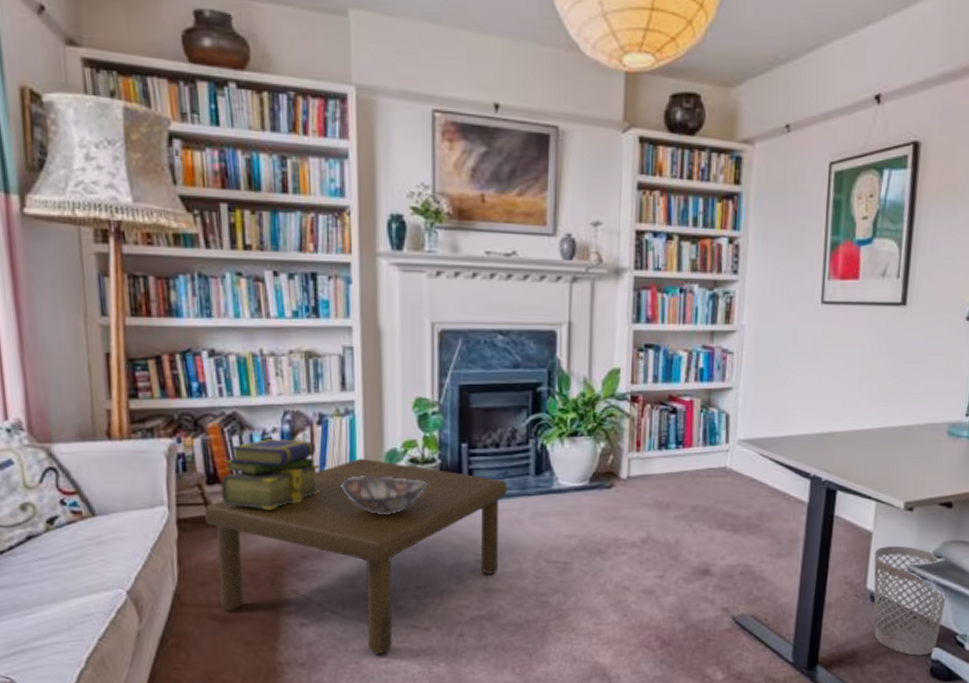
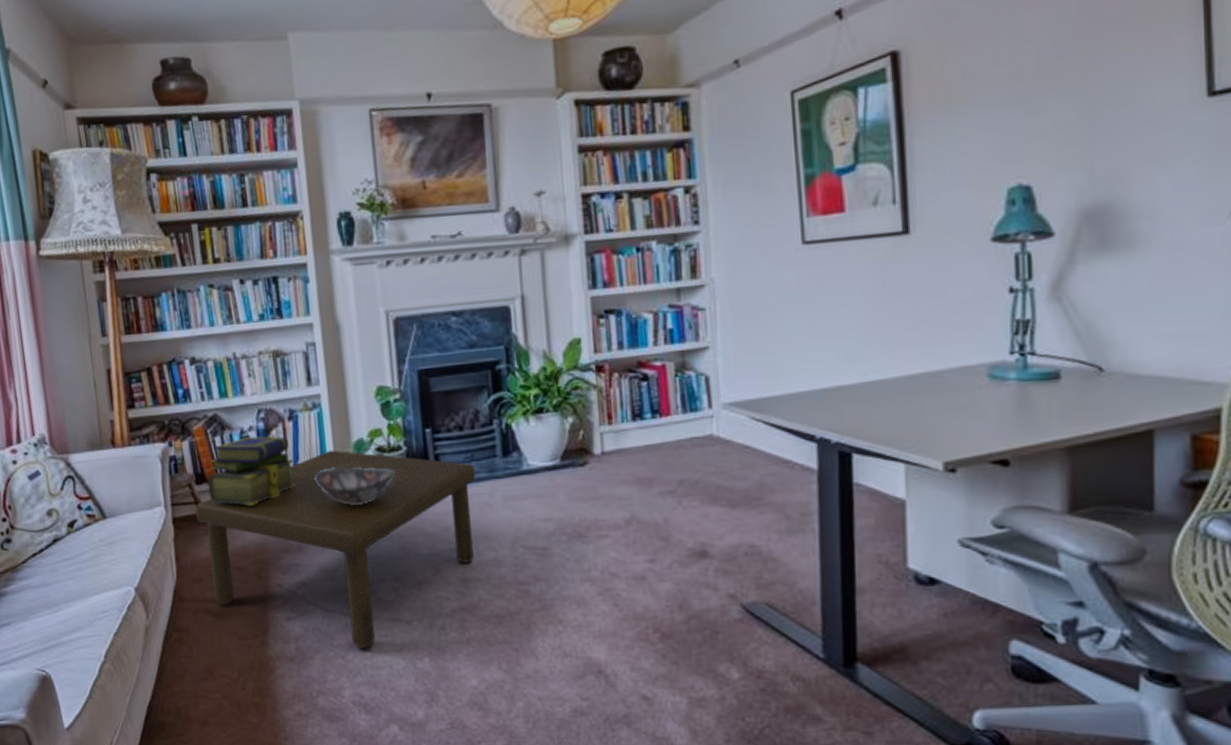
wastebasket: present [873,545,947,656] -> none [911,515,1020,651]

